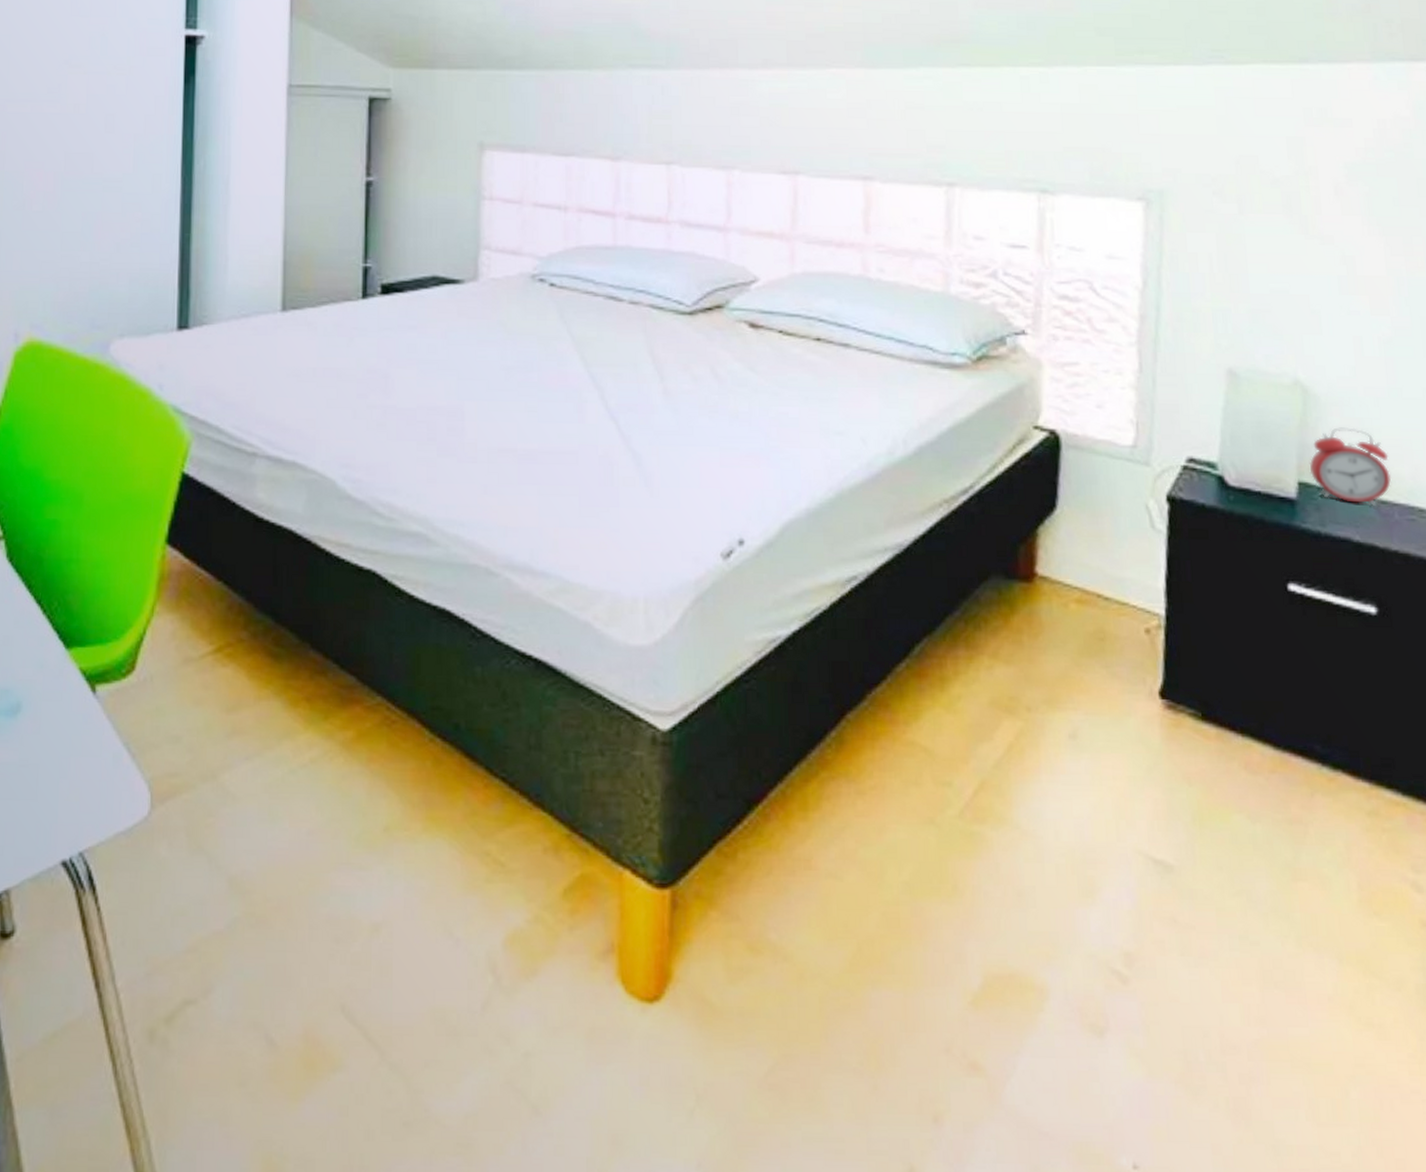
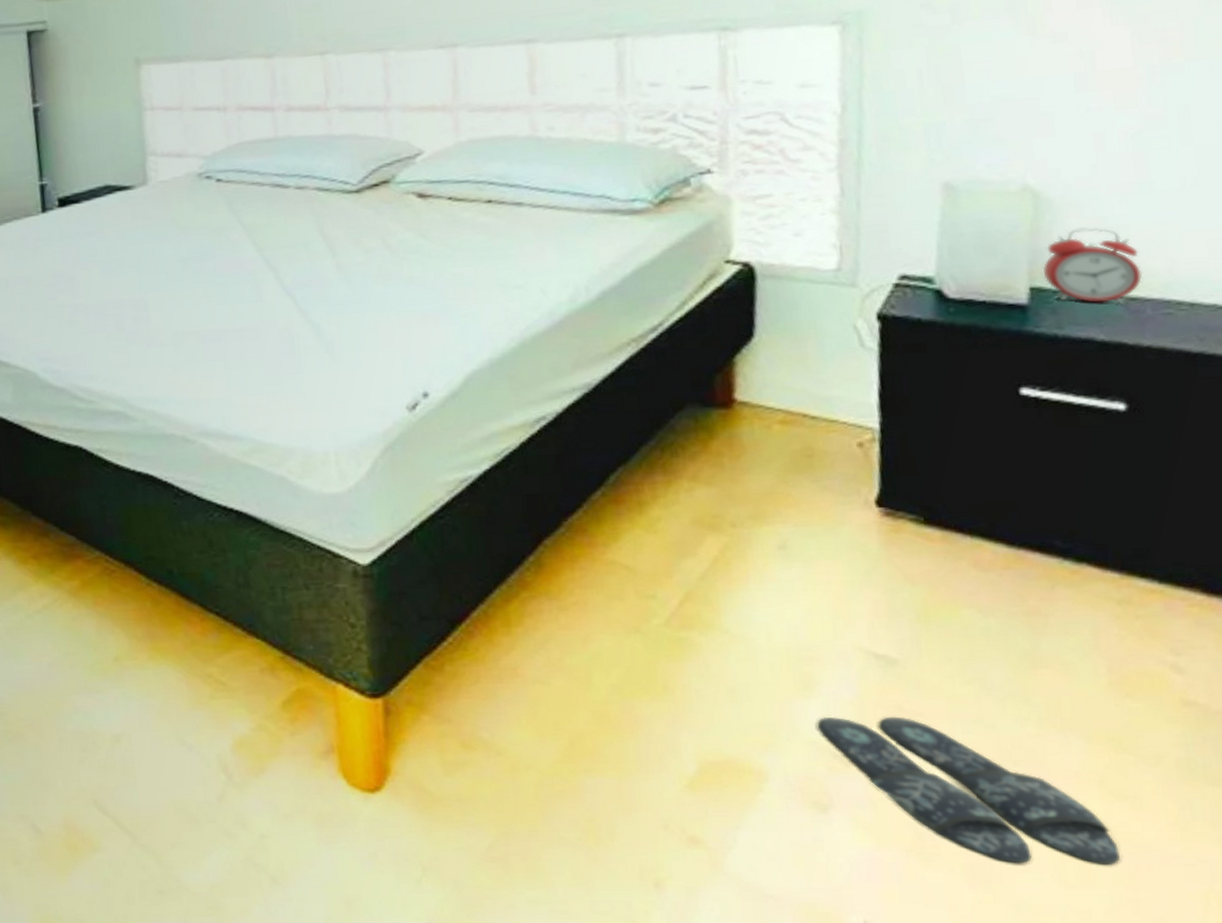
slippers: none [1098,928,1368,1102] -> present [818,716,1122,866]

